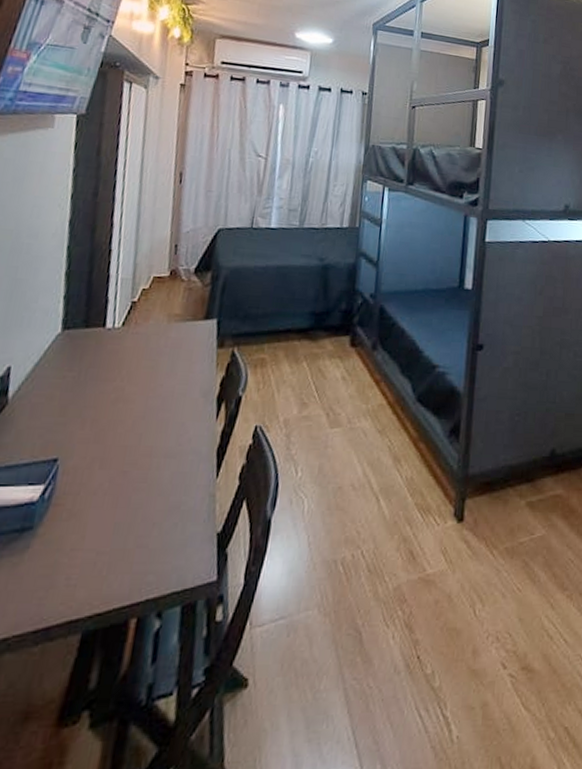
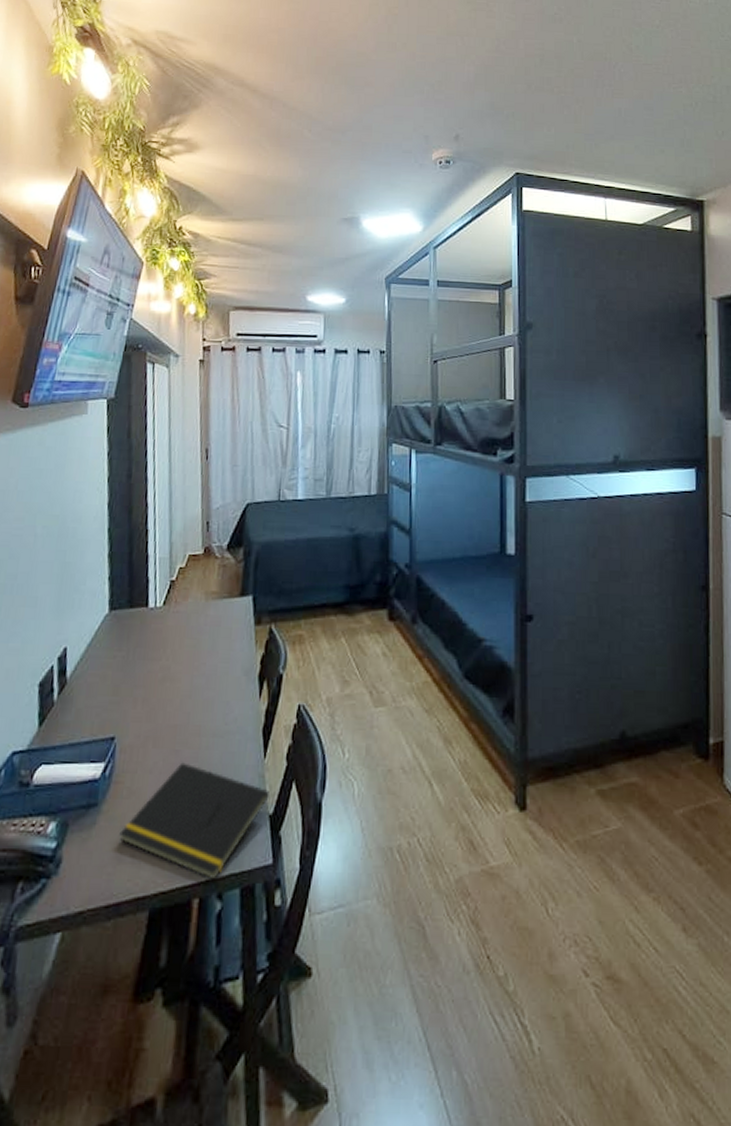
notepad: none [55,483,219,600] -> present [119,762,269,880]

